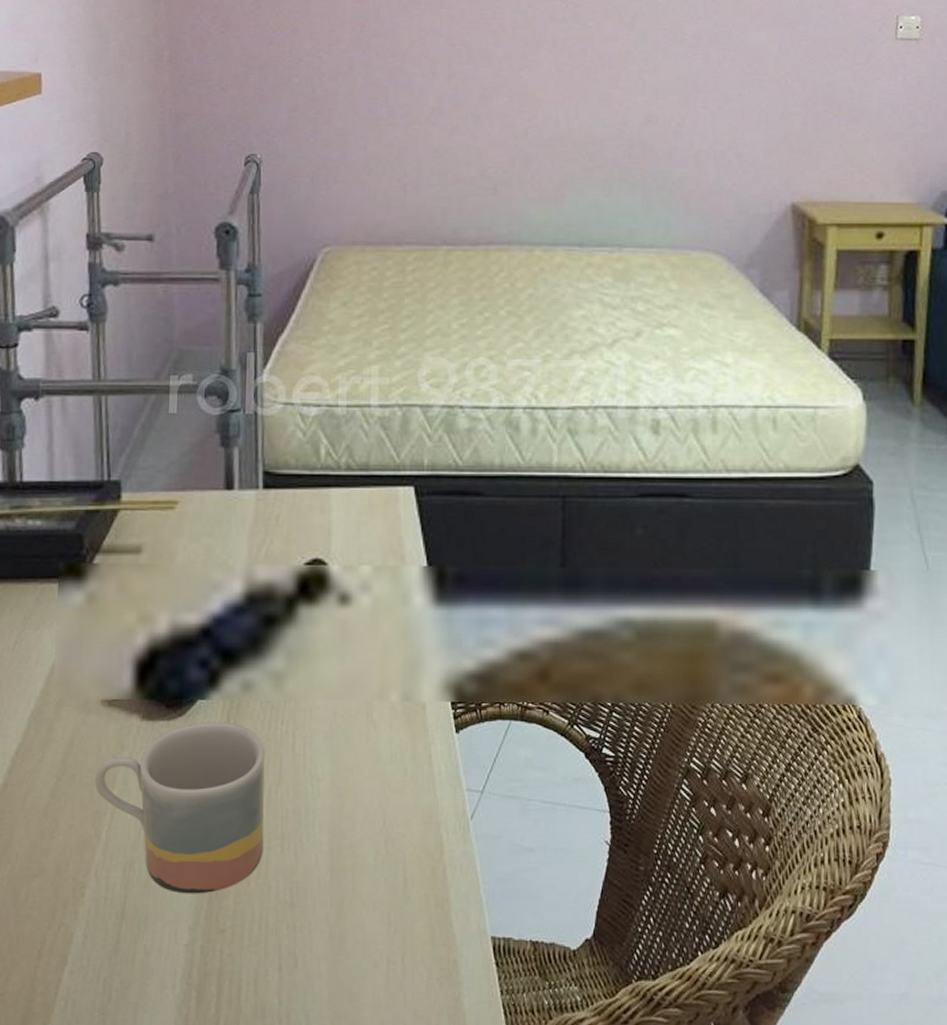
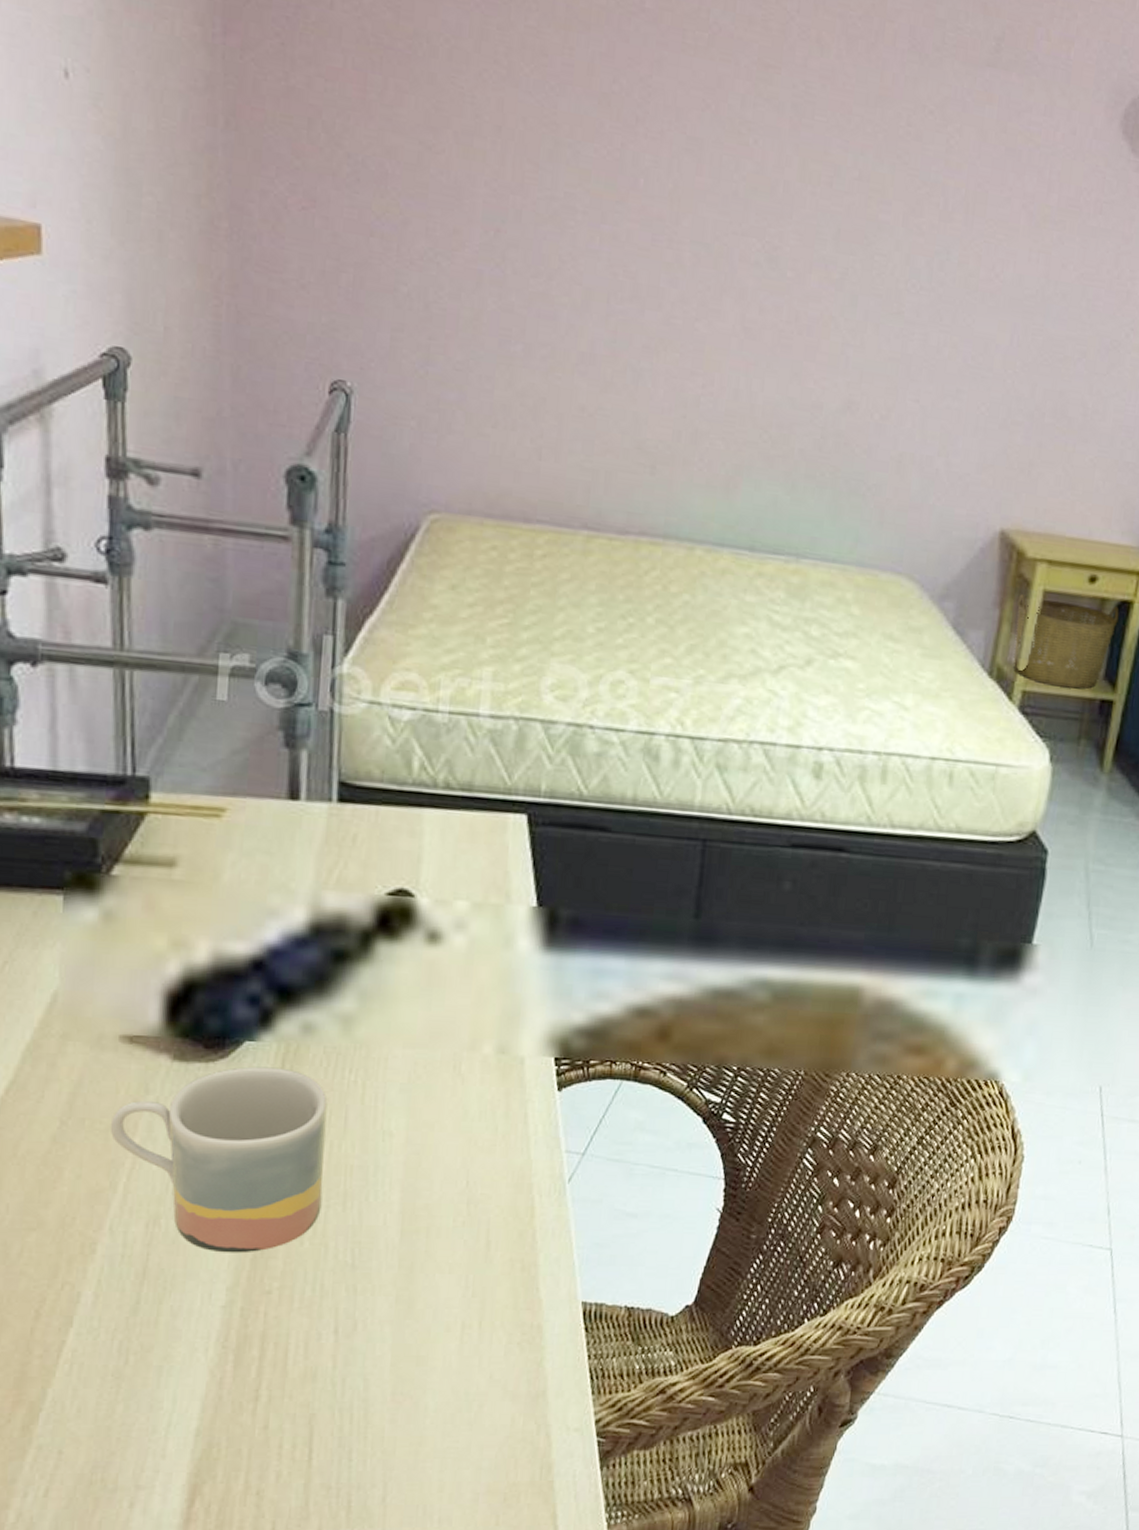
basket: none [815,256,908,332] -> present [1013,594,1120,689]

